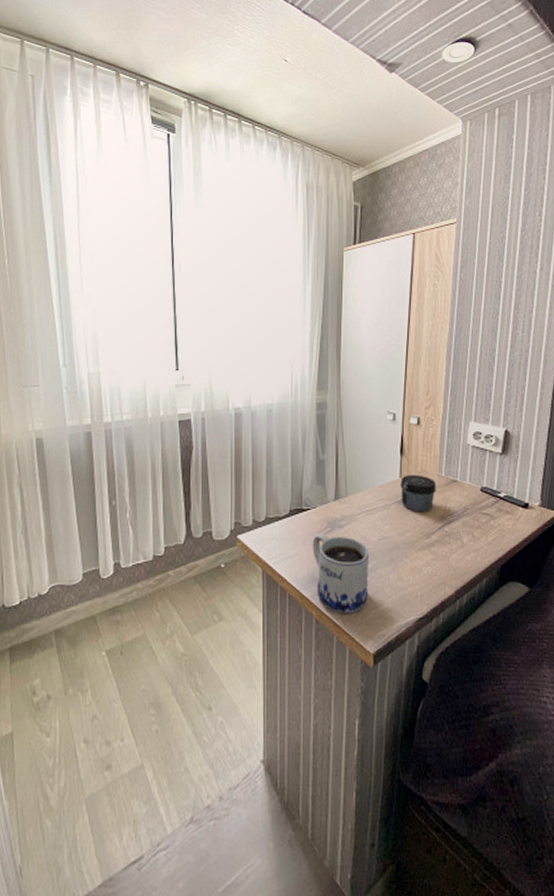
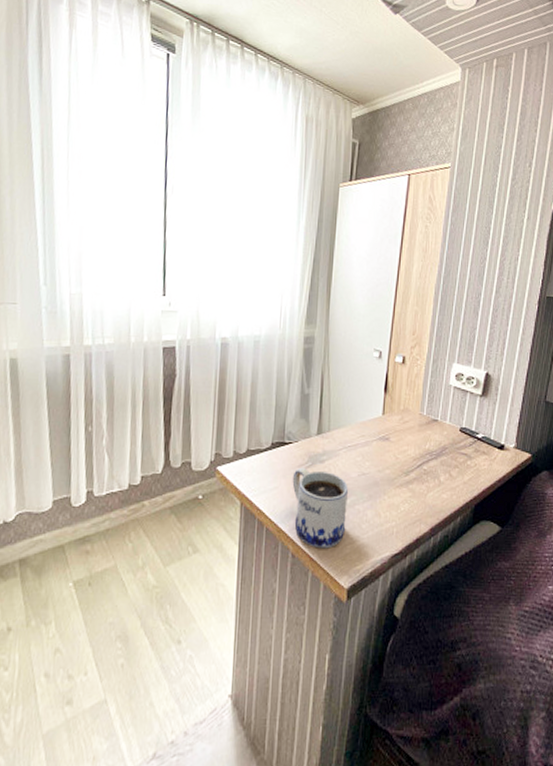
jar: present [400,474,436,512] -> none [382,412,418,450]

